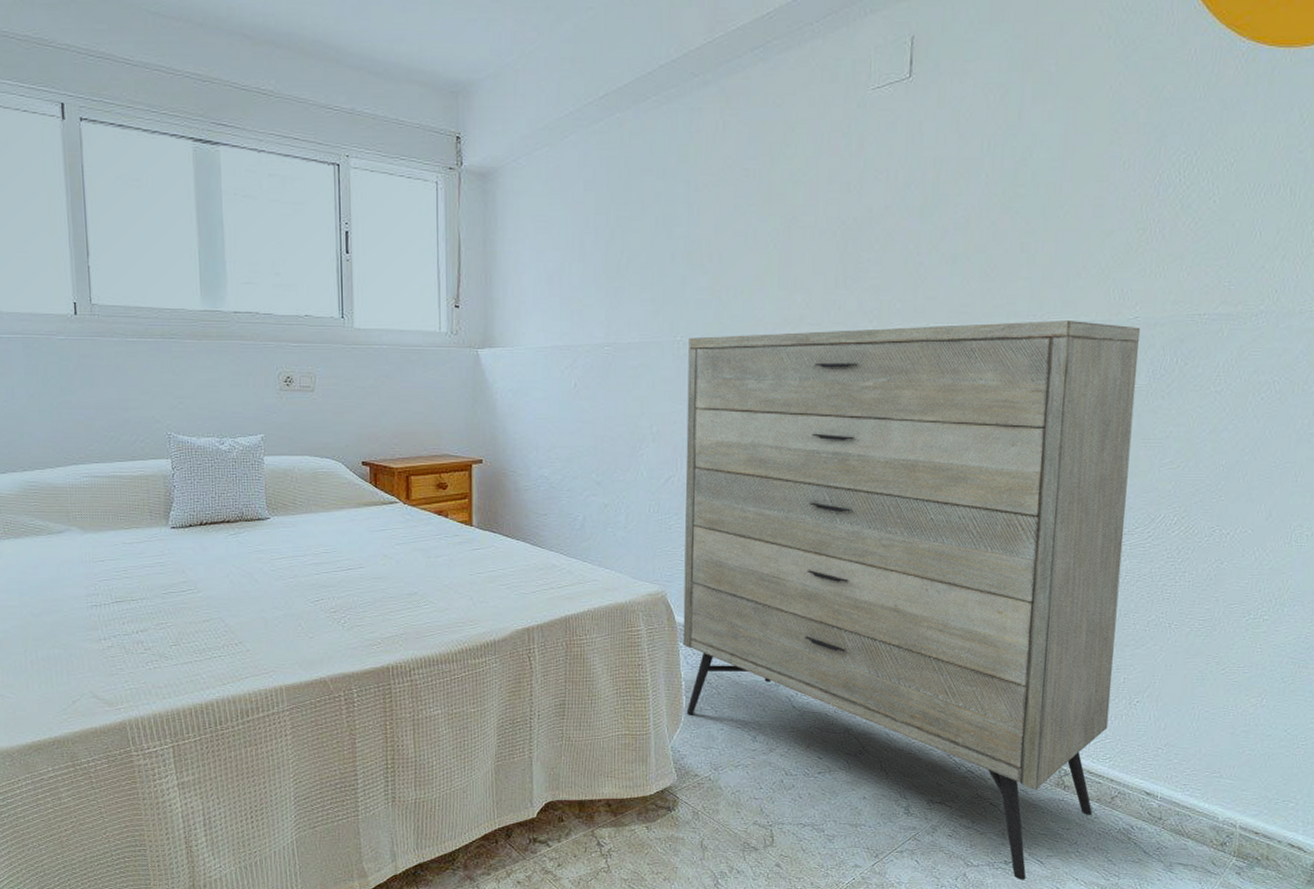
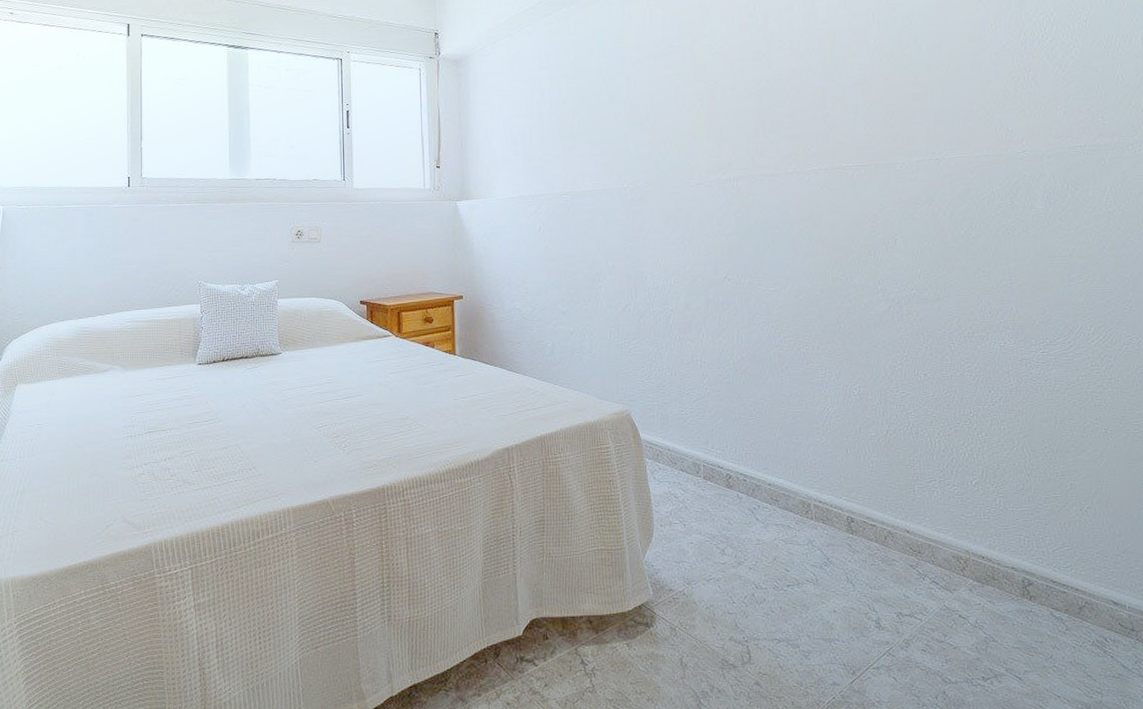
dresser: present [682,320,1141,880] -> none [634,156,1063,698]

